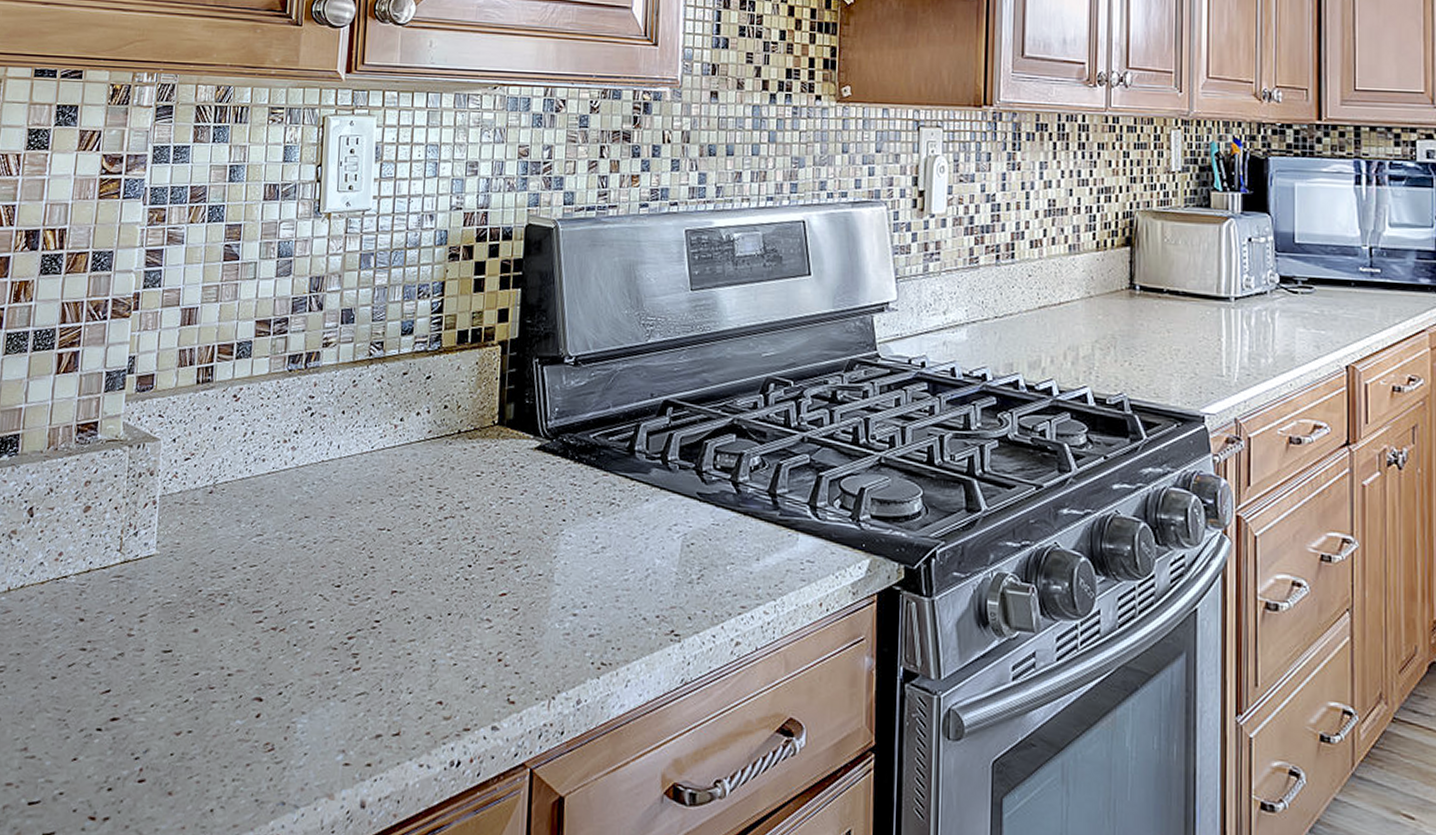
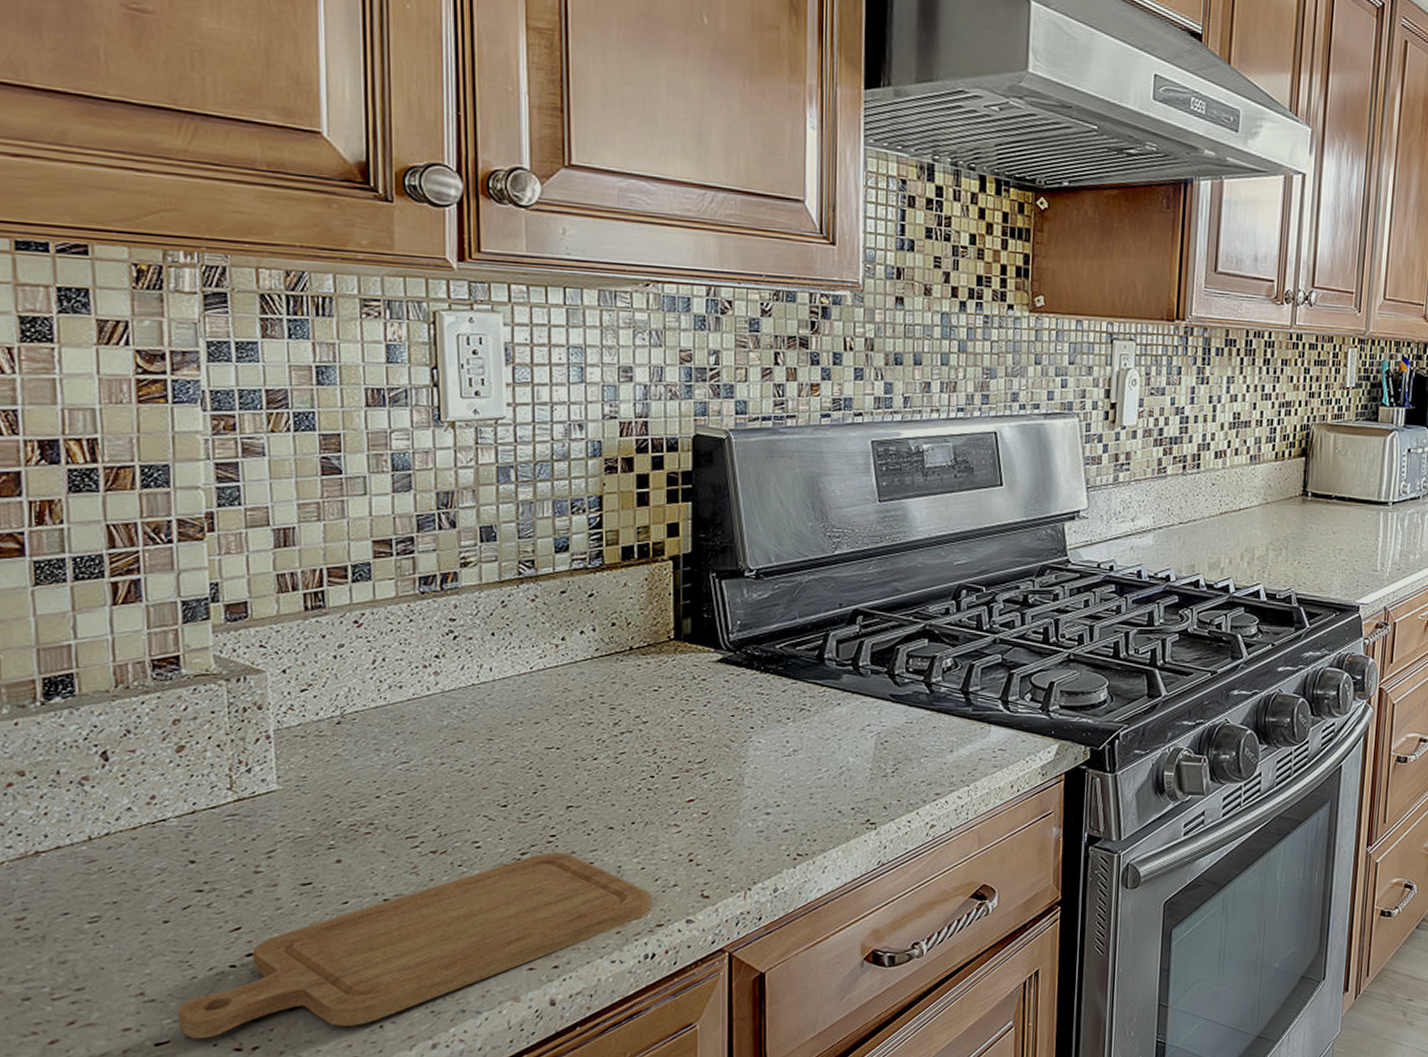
chopping board: none [48,638,461,807] -> present [177,852,651,1039]

